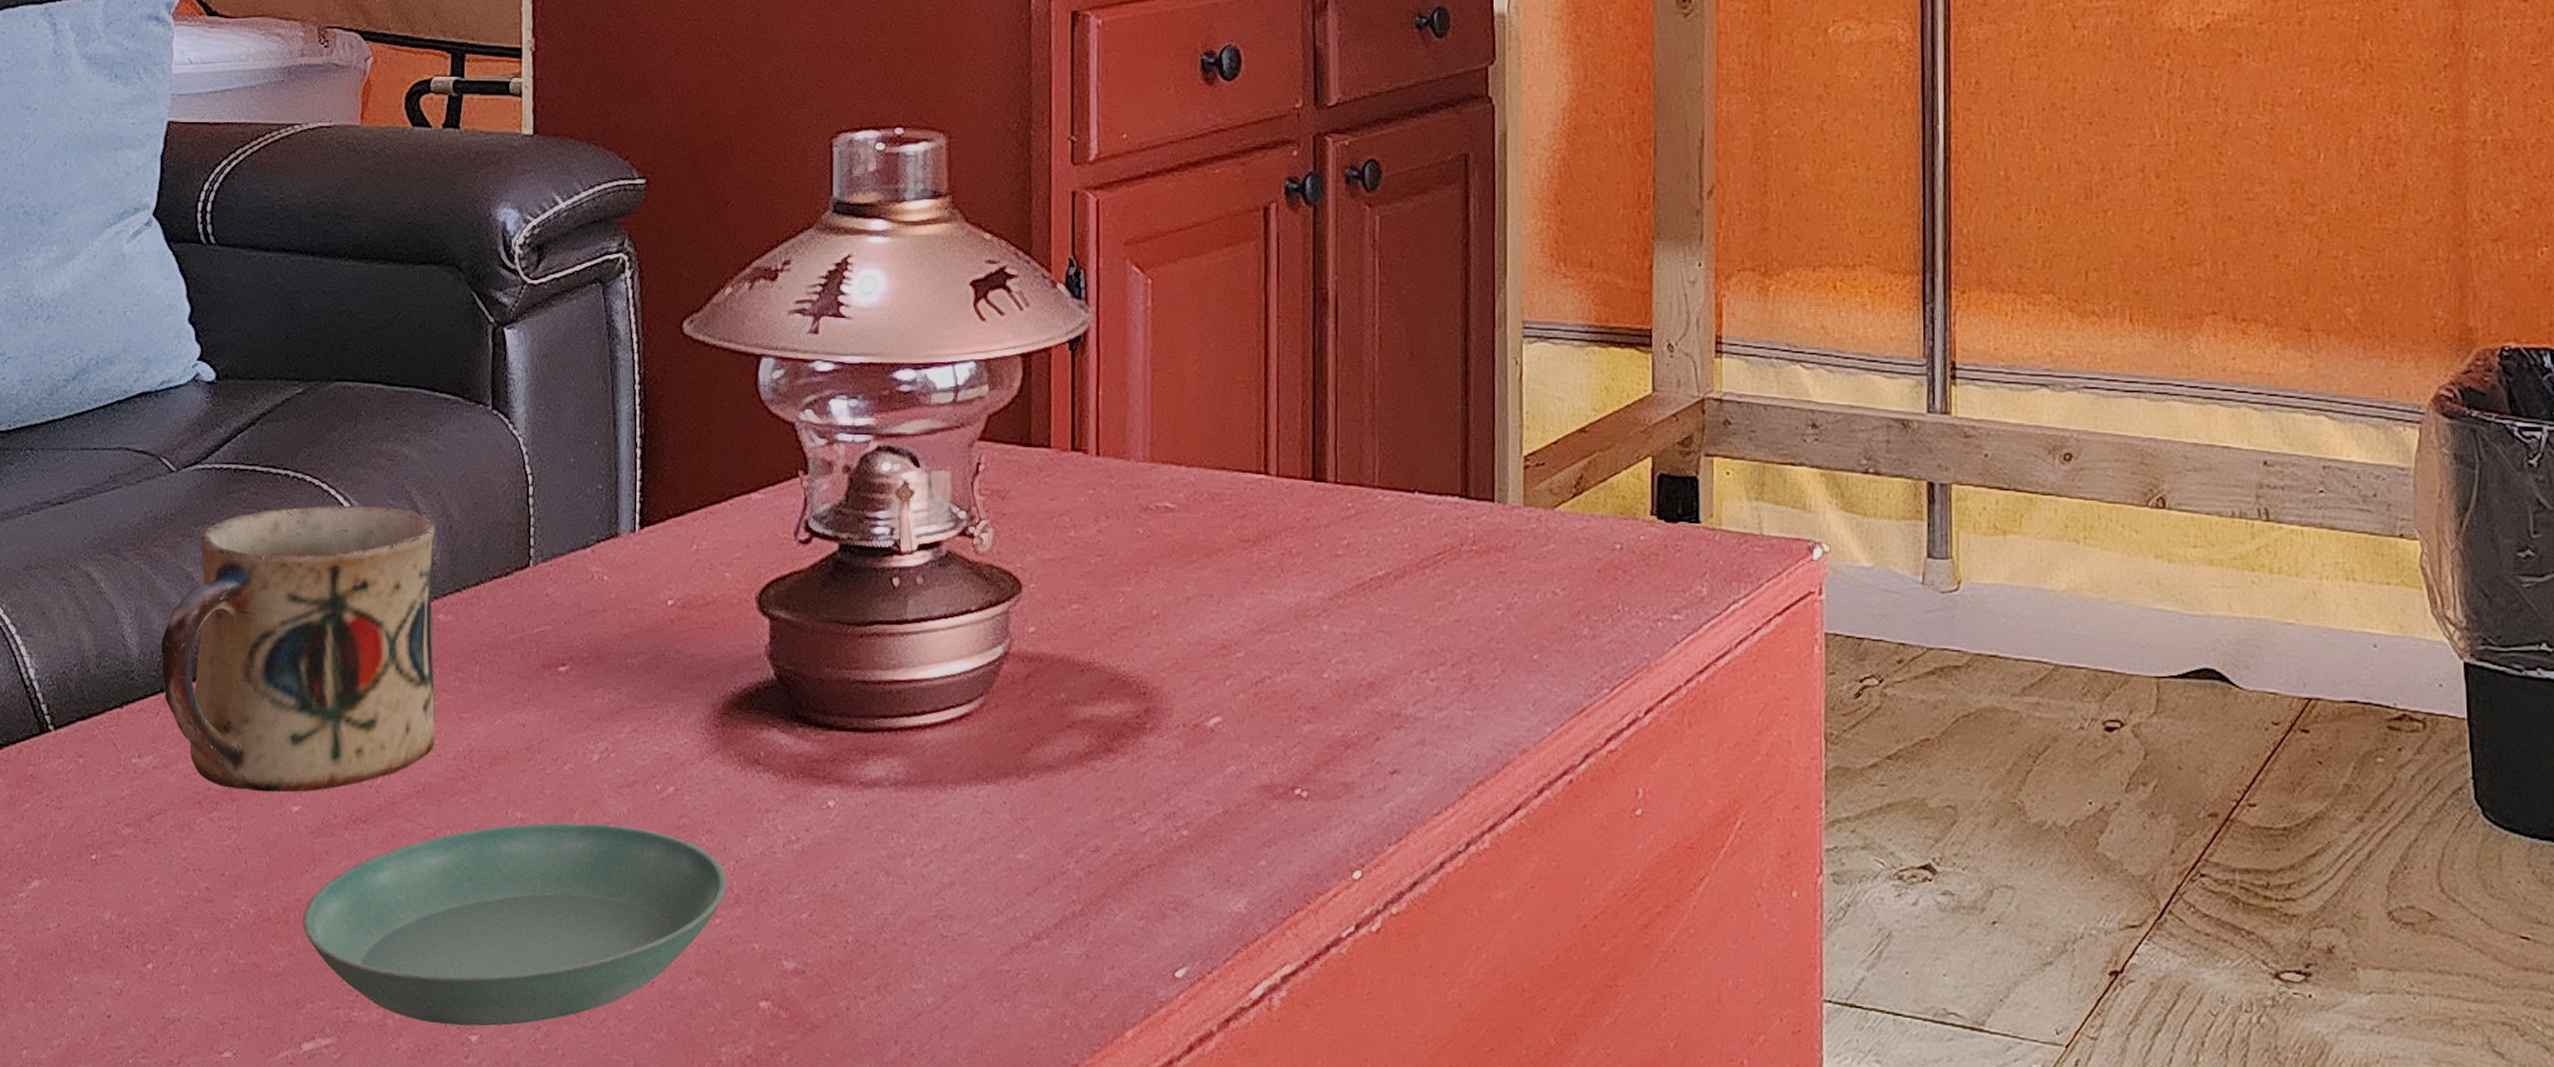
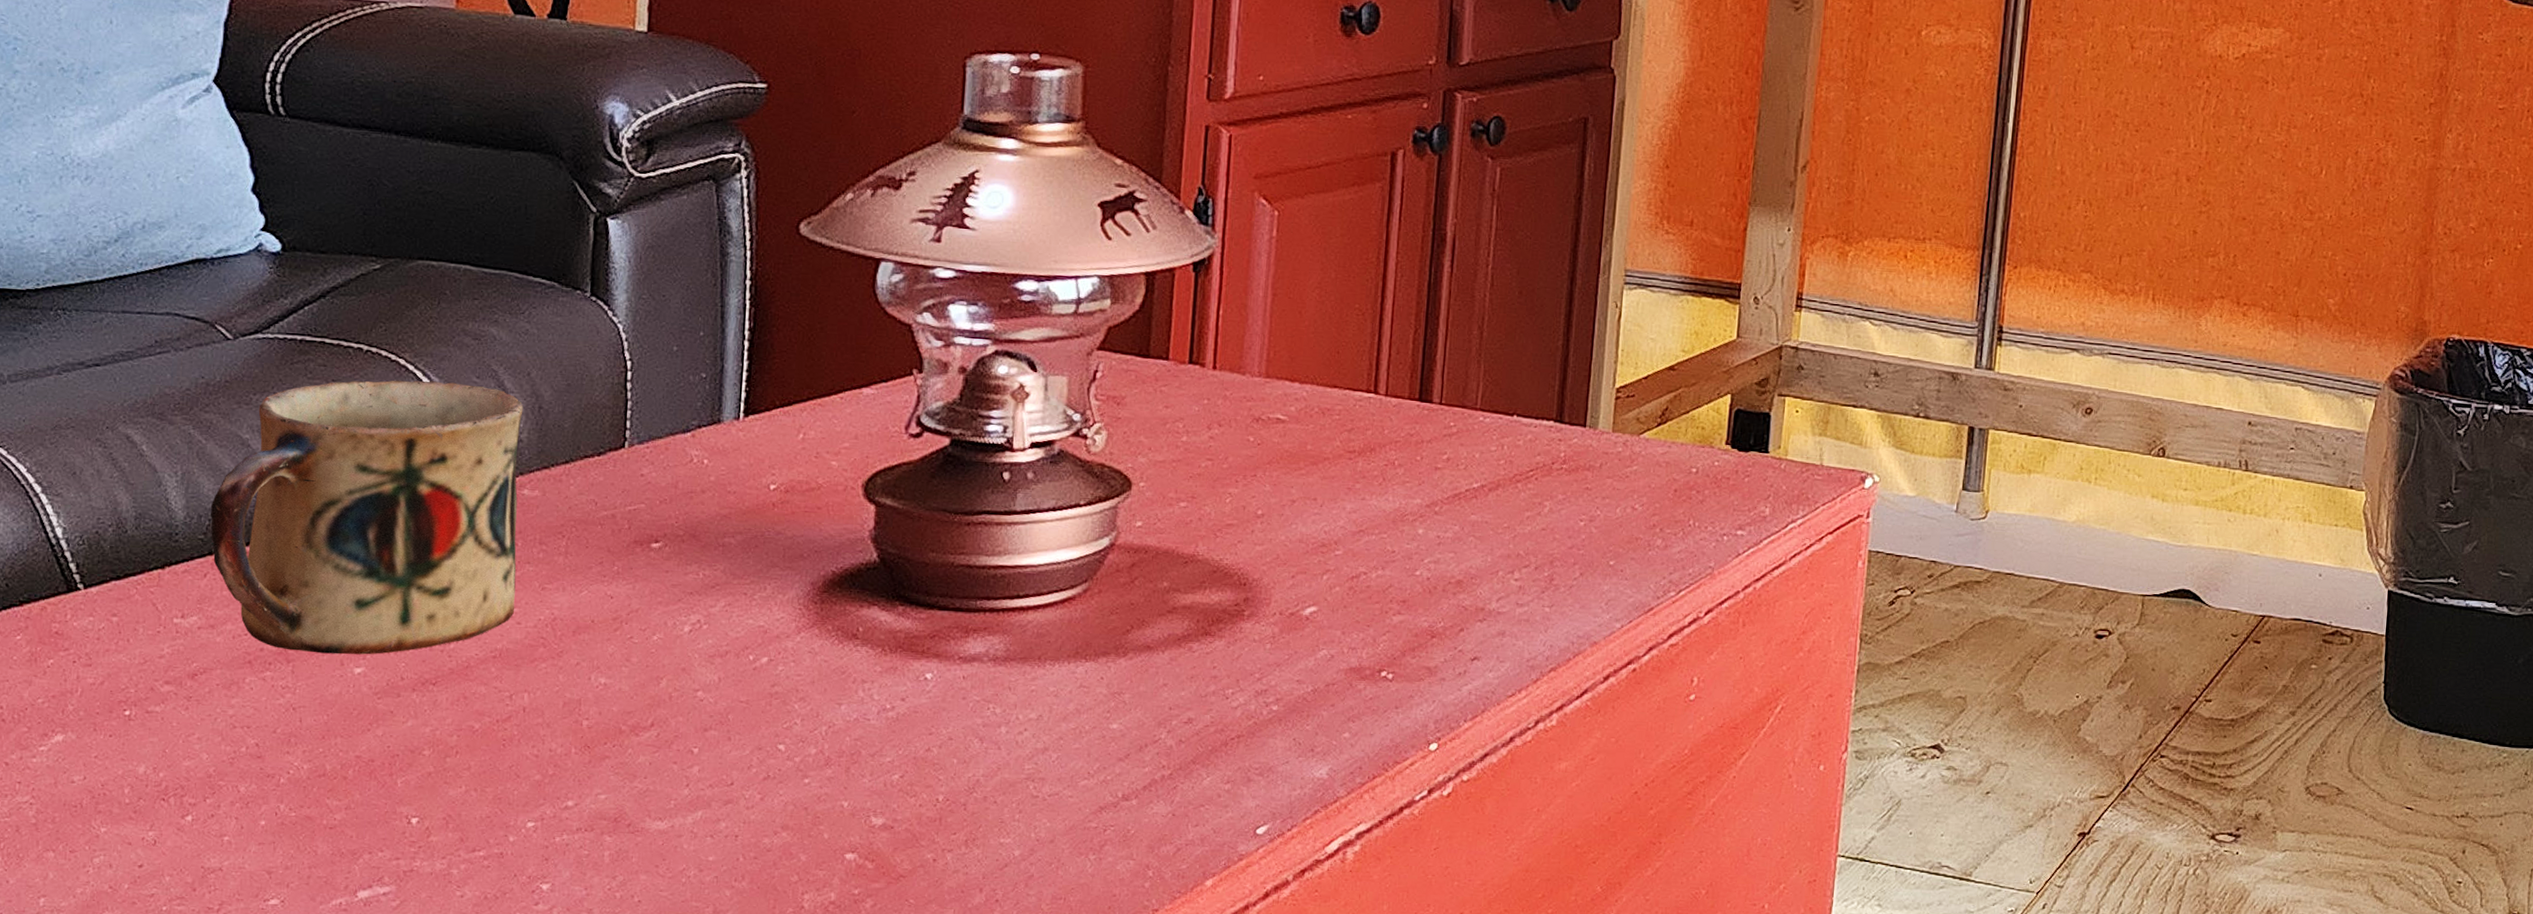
saucer: present [302,822,727,1026] -> none [362,688,819,876]

